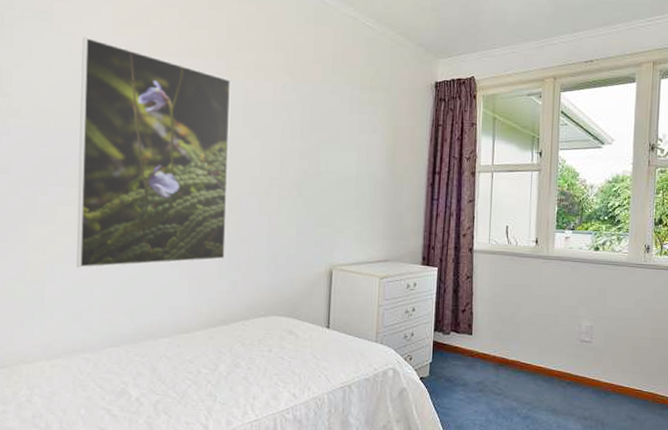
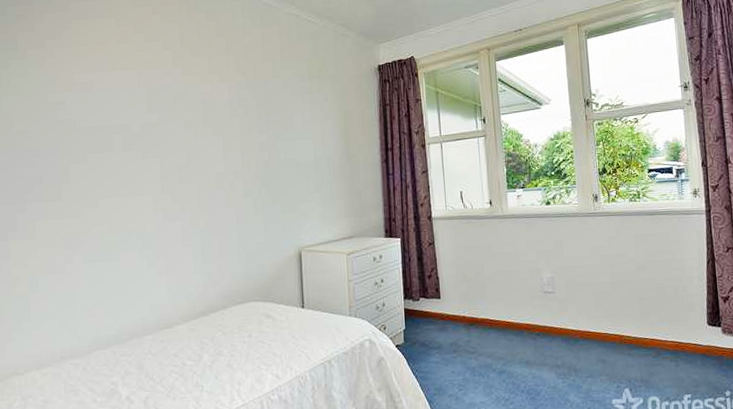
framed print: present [77,37,231,268] -> none [47,60,199,277]

